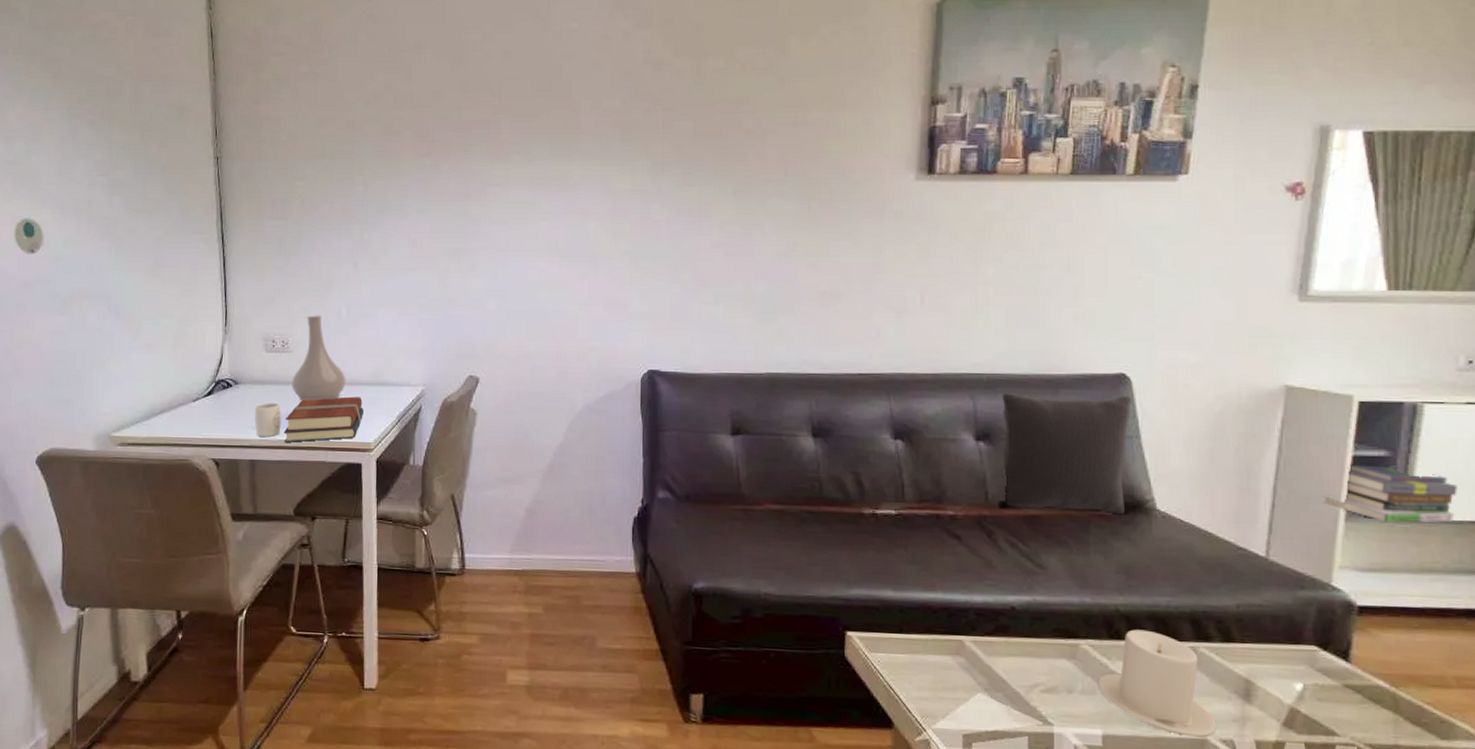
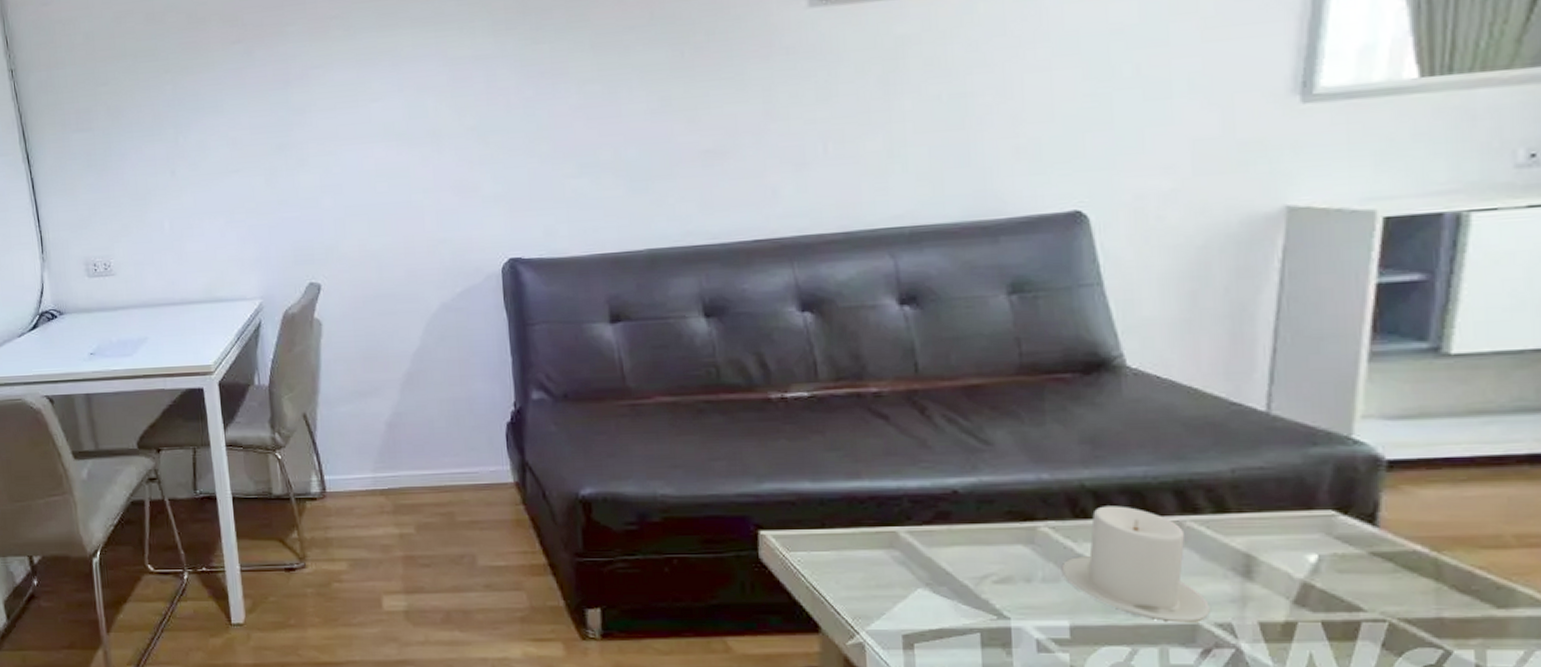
mug: present [254,402,281,438] -> none [83,330,114,369]
books: present [283,396,364,442] -> none [116,316,200,372]
vase: present [292,315,346,400] -> none [119,232,177,326]
pillow: present [997,393,1132,515] -> none [929,236,1091,381]
books: present [1324,464,1457,523] -> none [1339,290,1517,359]

